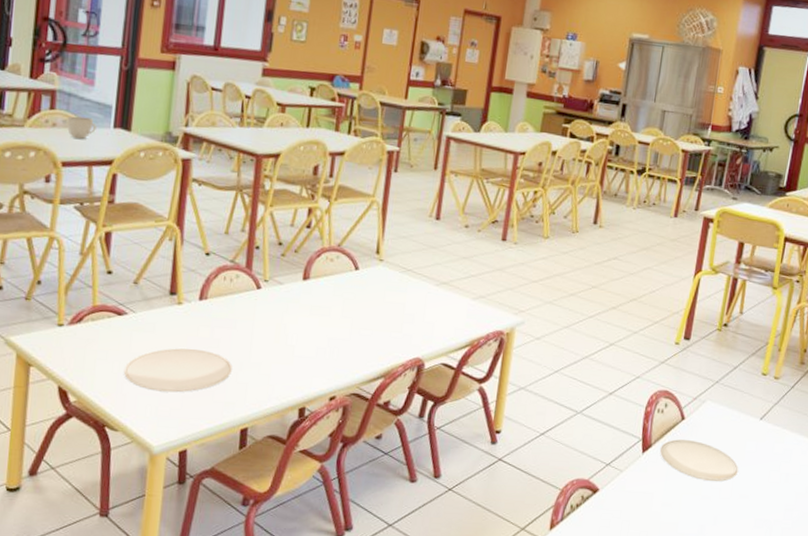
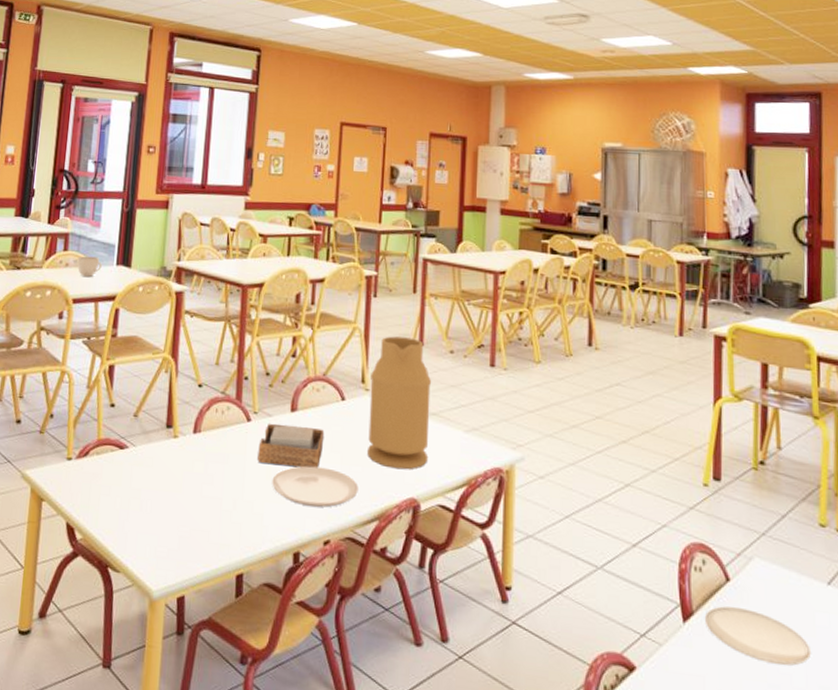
plate: present [123,348,232,393] -> none [125,484,226,532]
napkin holder: none [266,290,336,332] -> present [258,423,325,468]
plate: none [280,330,367,368] -> present [272,466,358,508]
water jug: none [377,210,445,333] -> present [366,336,432,470]

